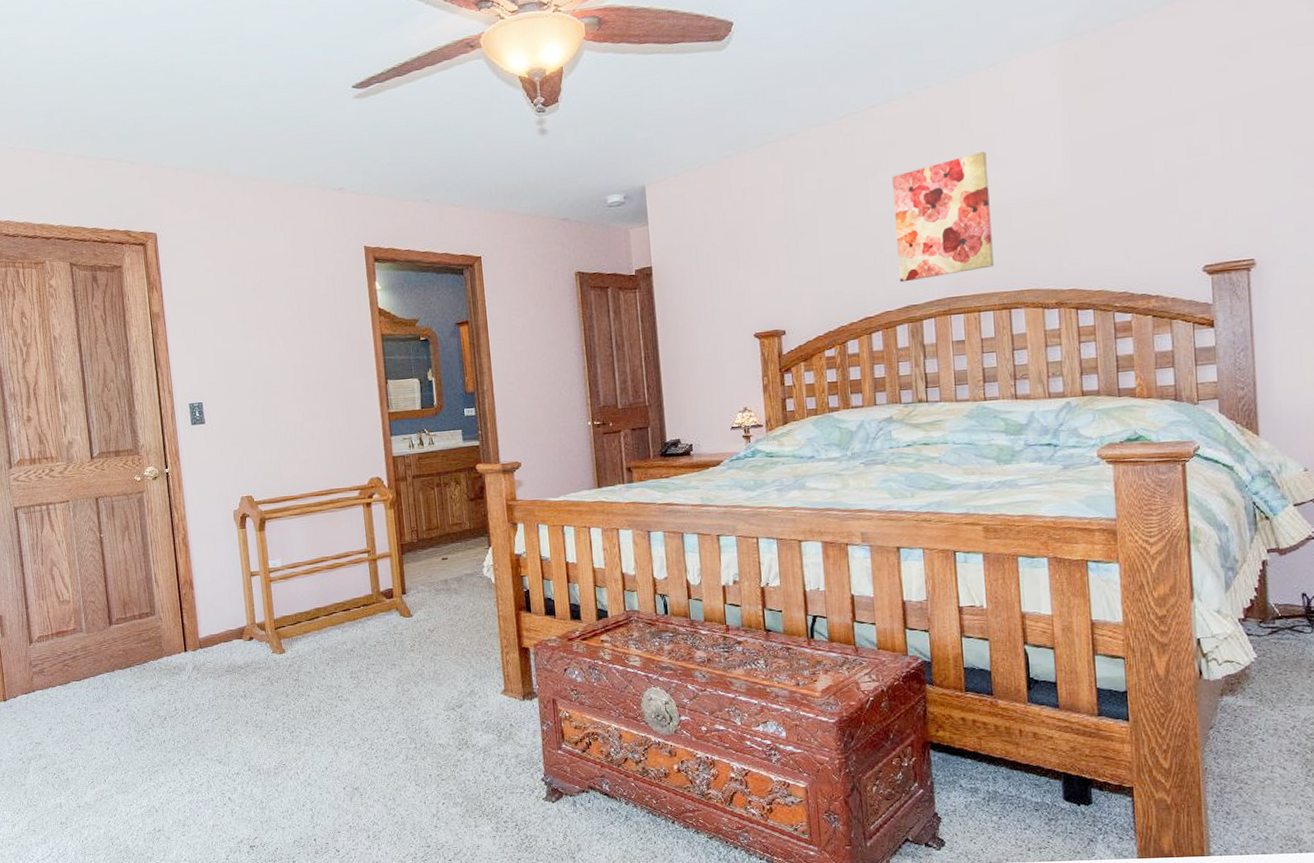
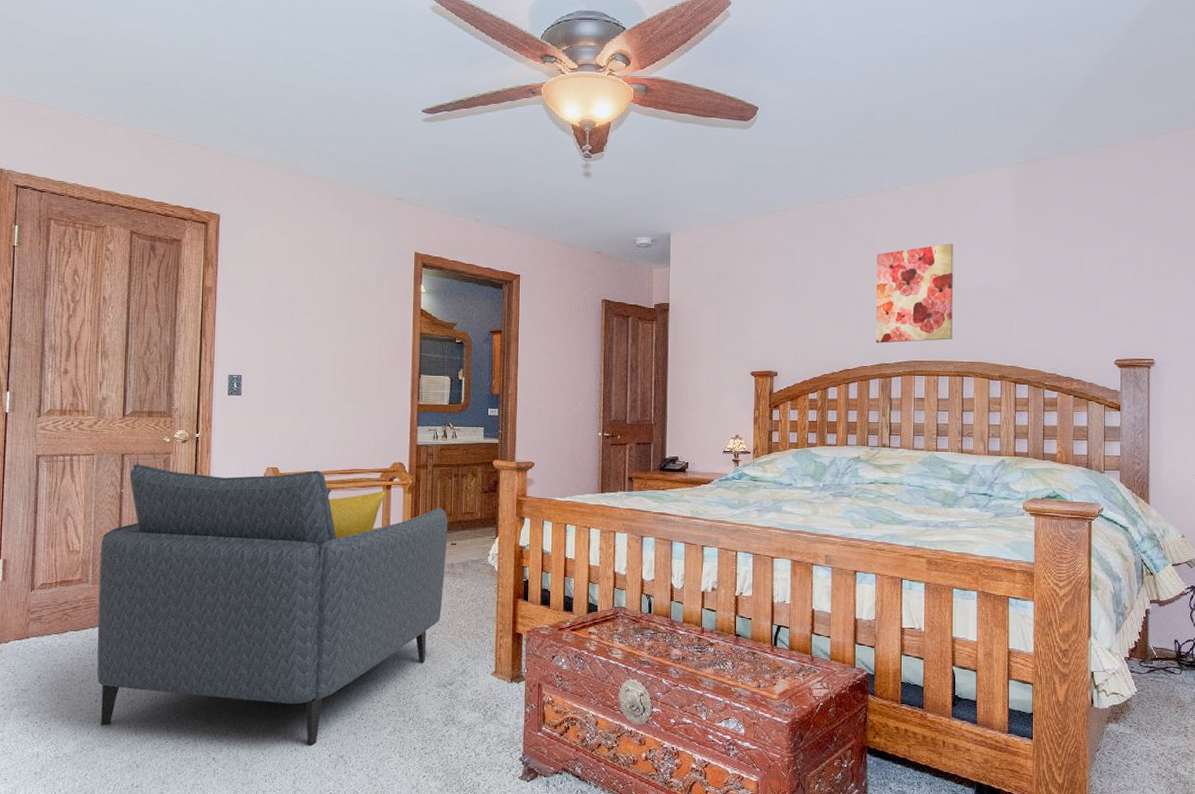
armchair: none [89,494,441,780] -> present [97,463,448,746]

